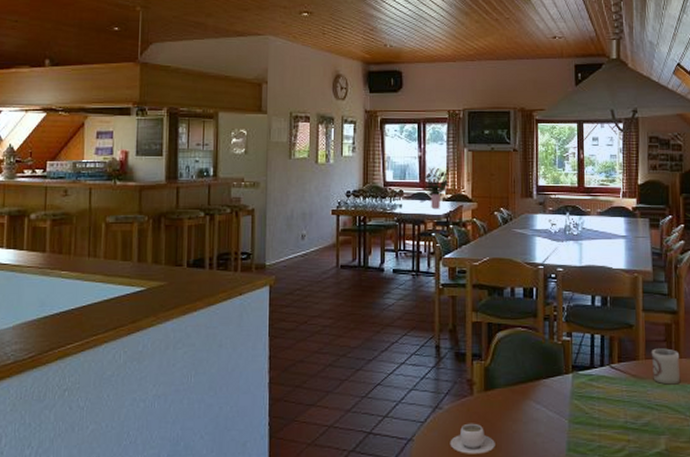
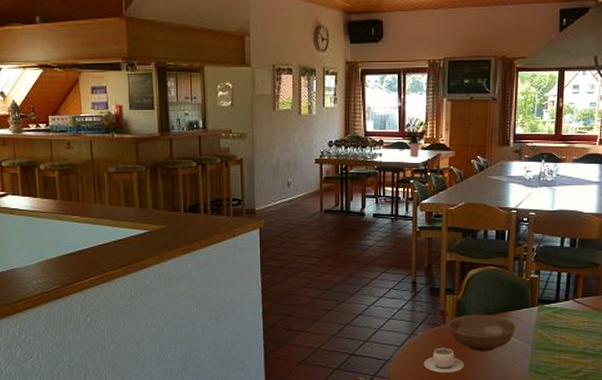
bowl: none [476,383,550,428] -> present [448,314,516,352]

